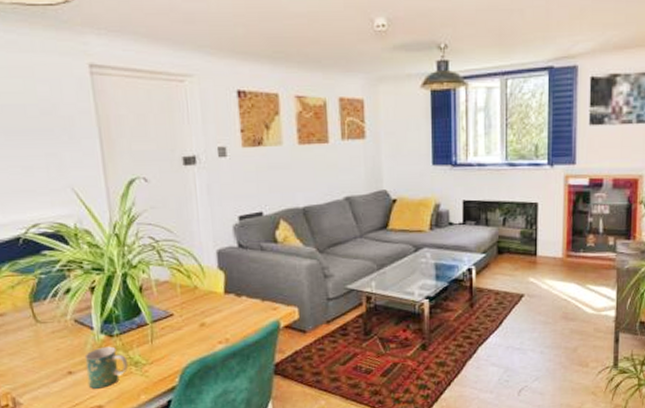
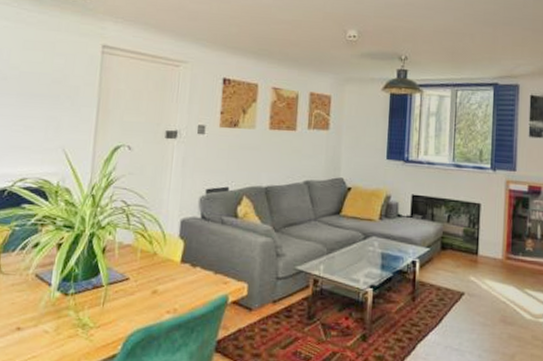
mug: present [84,346,129,389] -> none [32,305,77,349]

